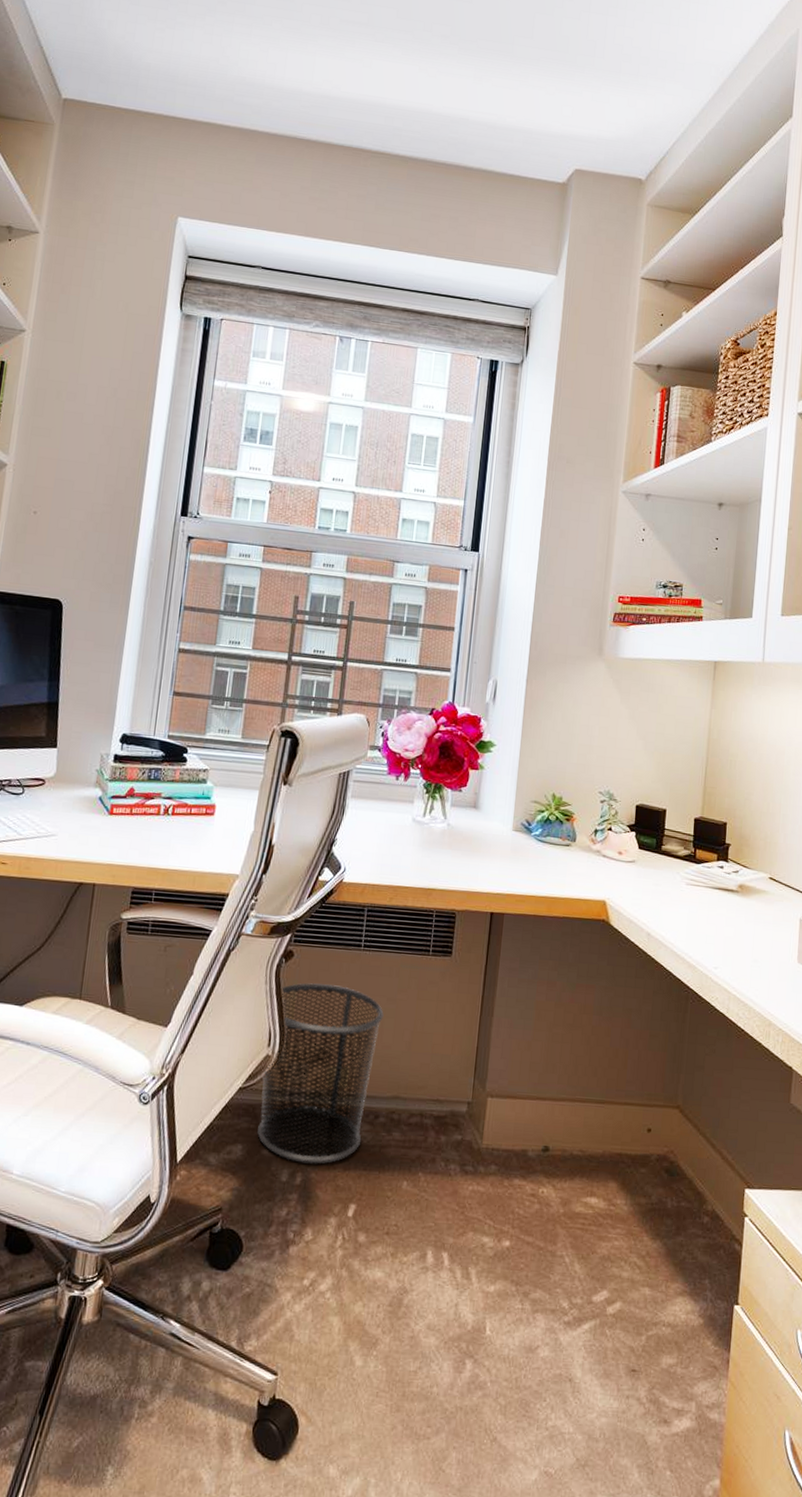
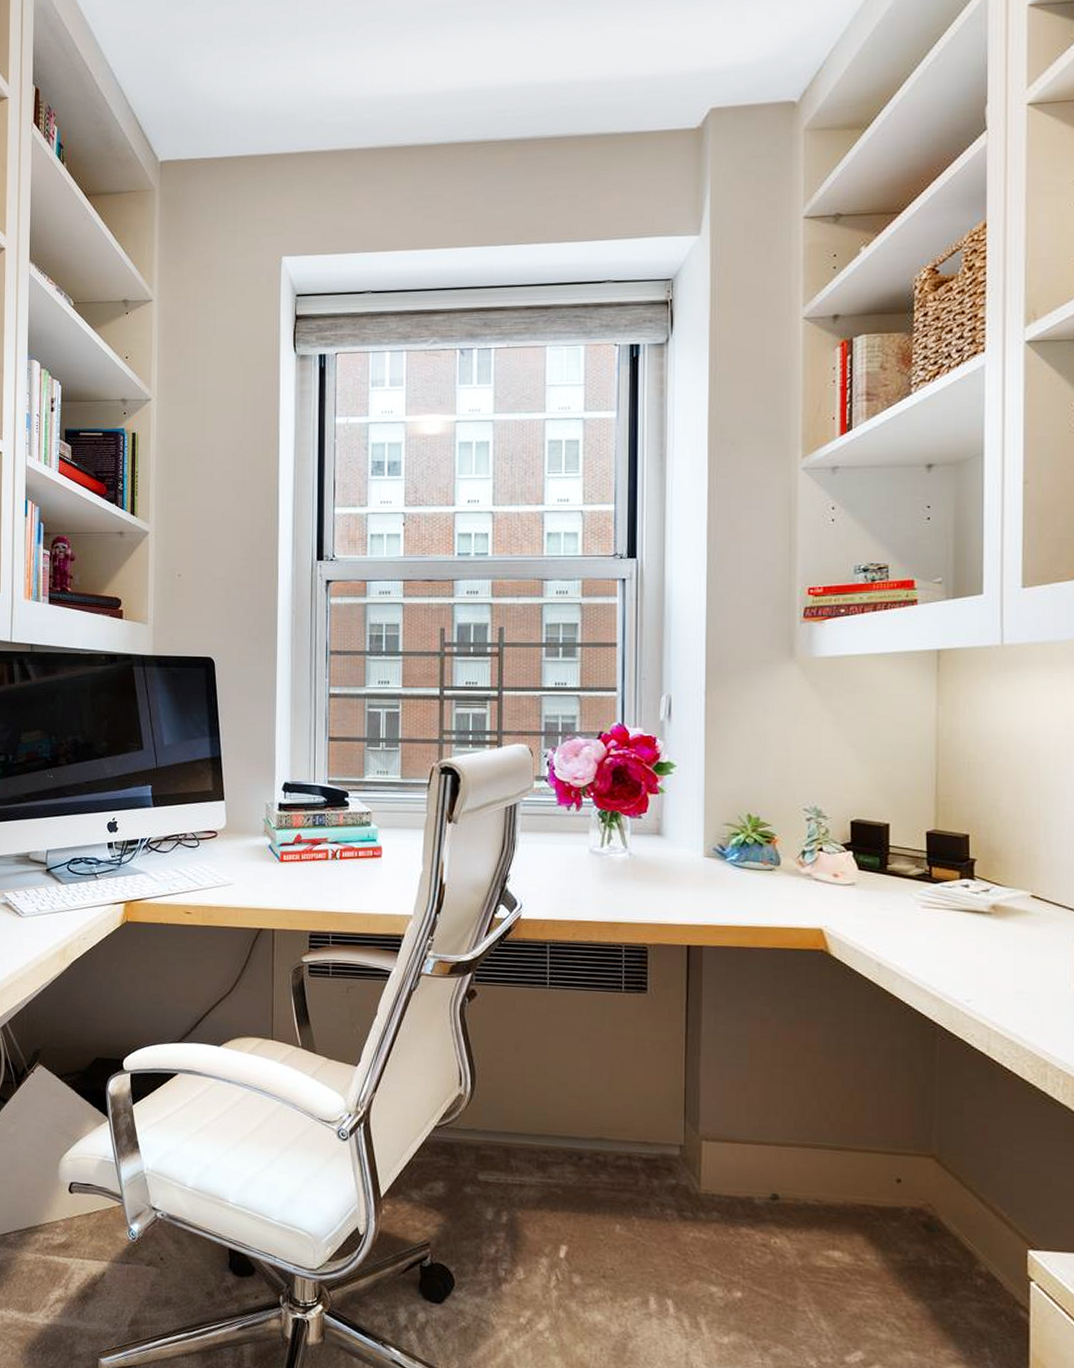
waste bin: present [257,983,384,1164] -> none [457,1022,578,1204]

